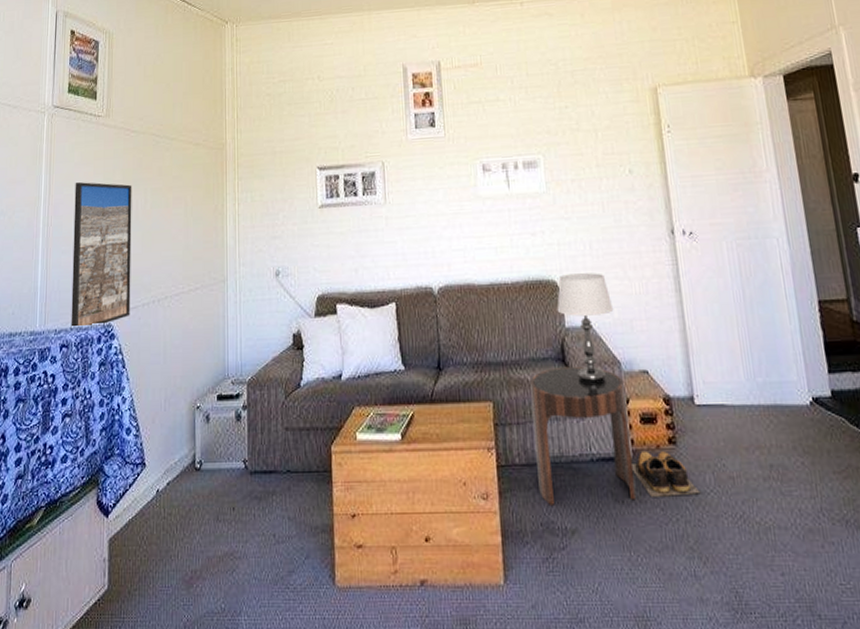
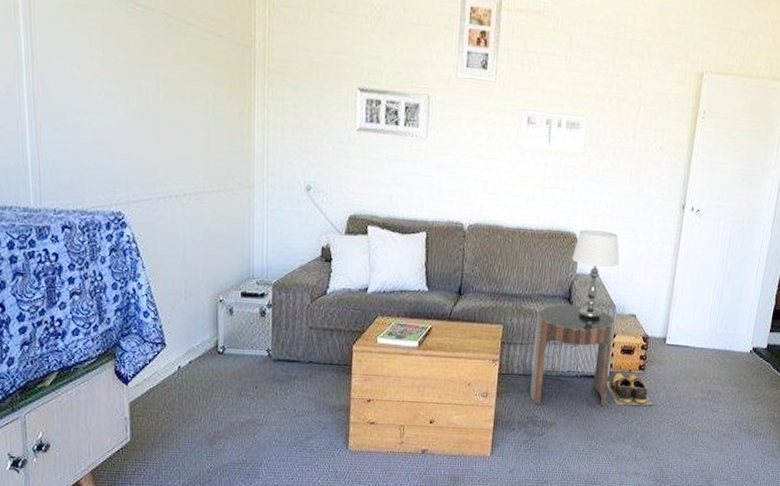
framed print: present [70,182,132,329] -> none [66,52,144,213]

